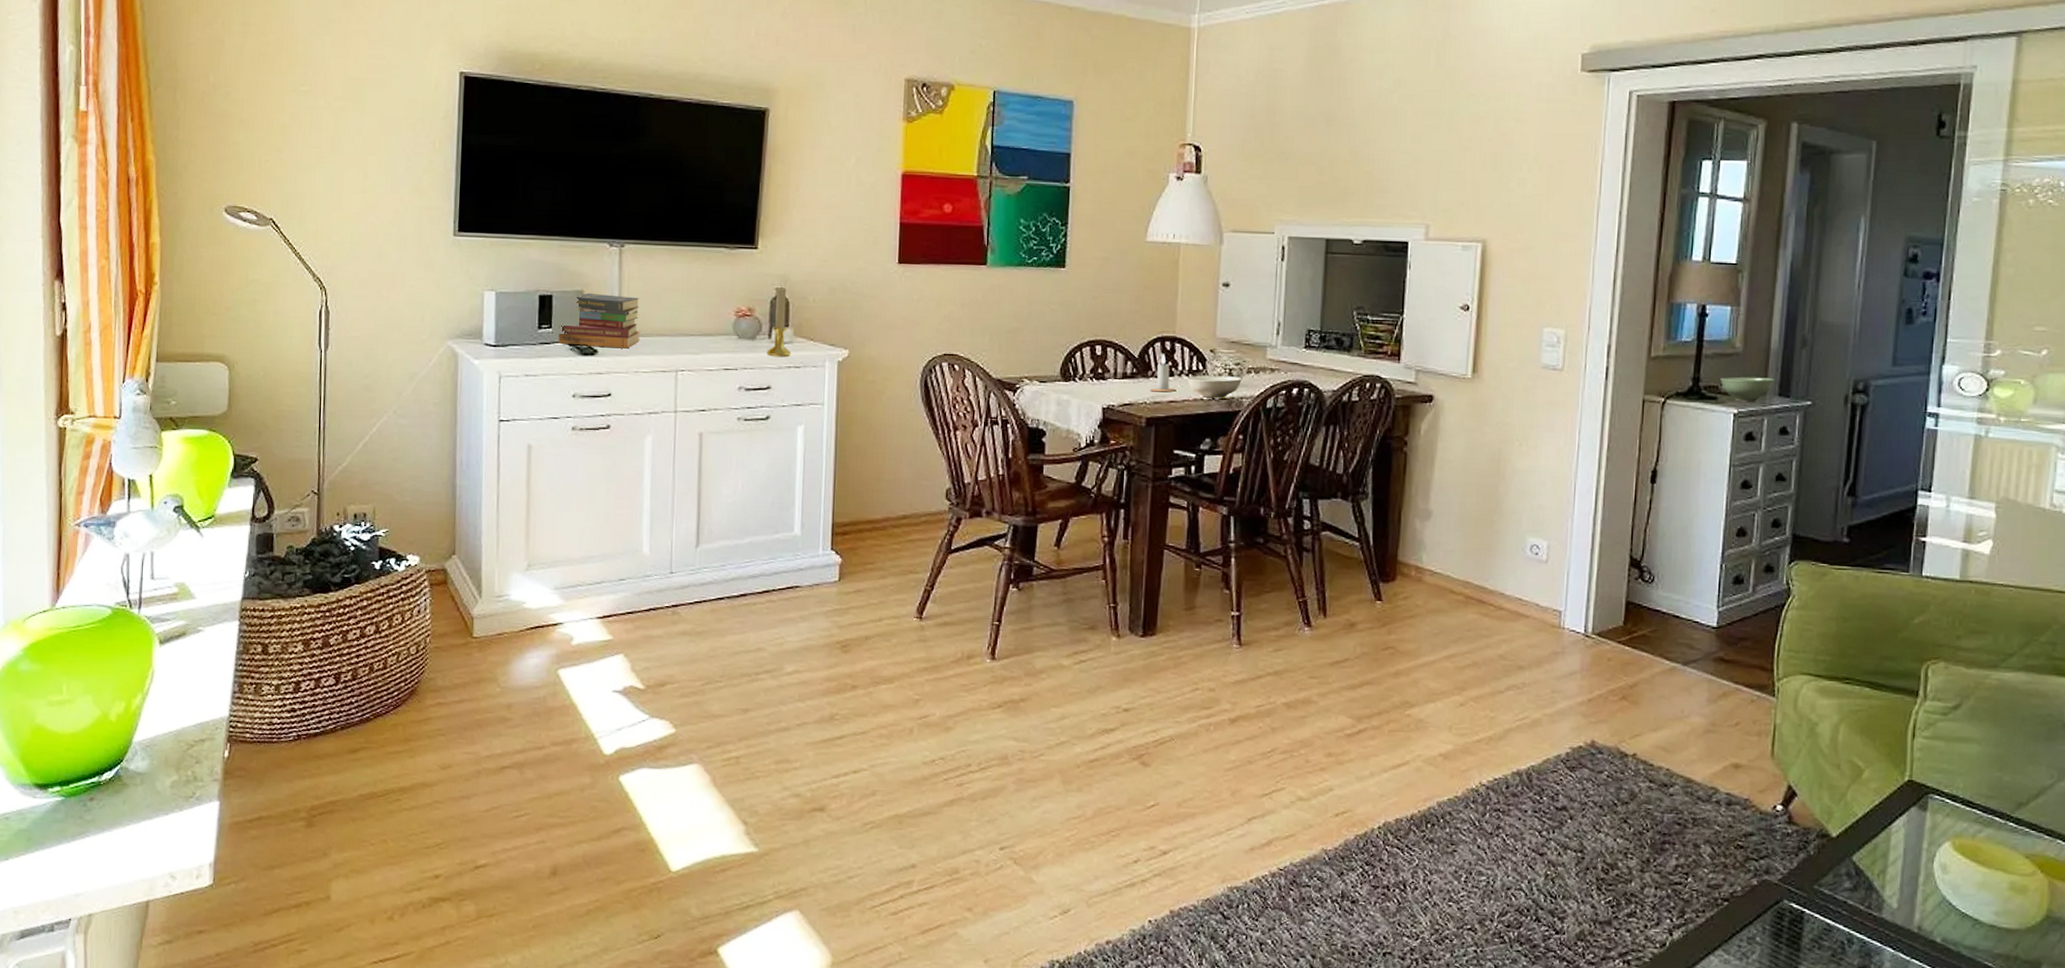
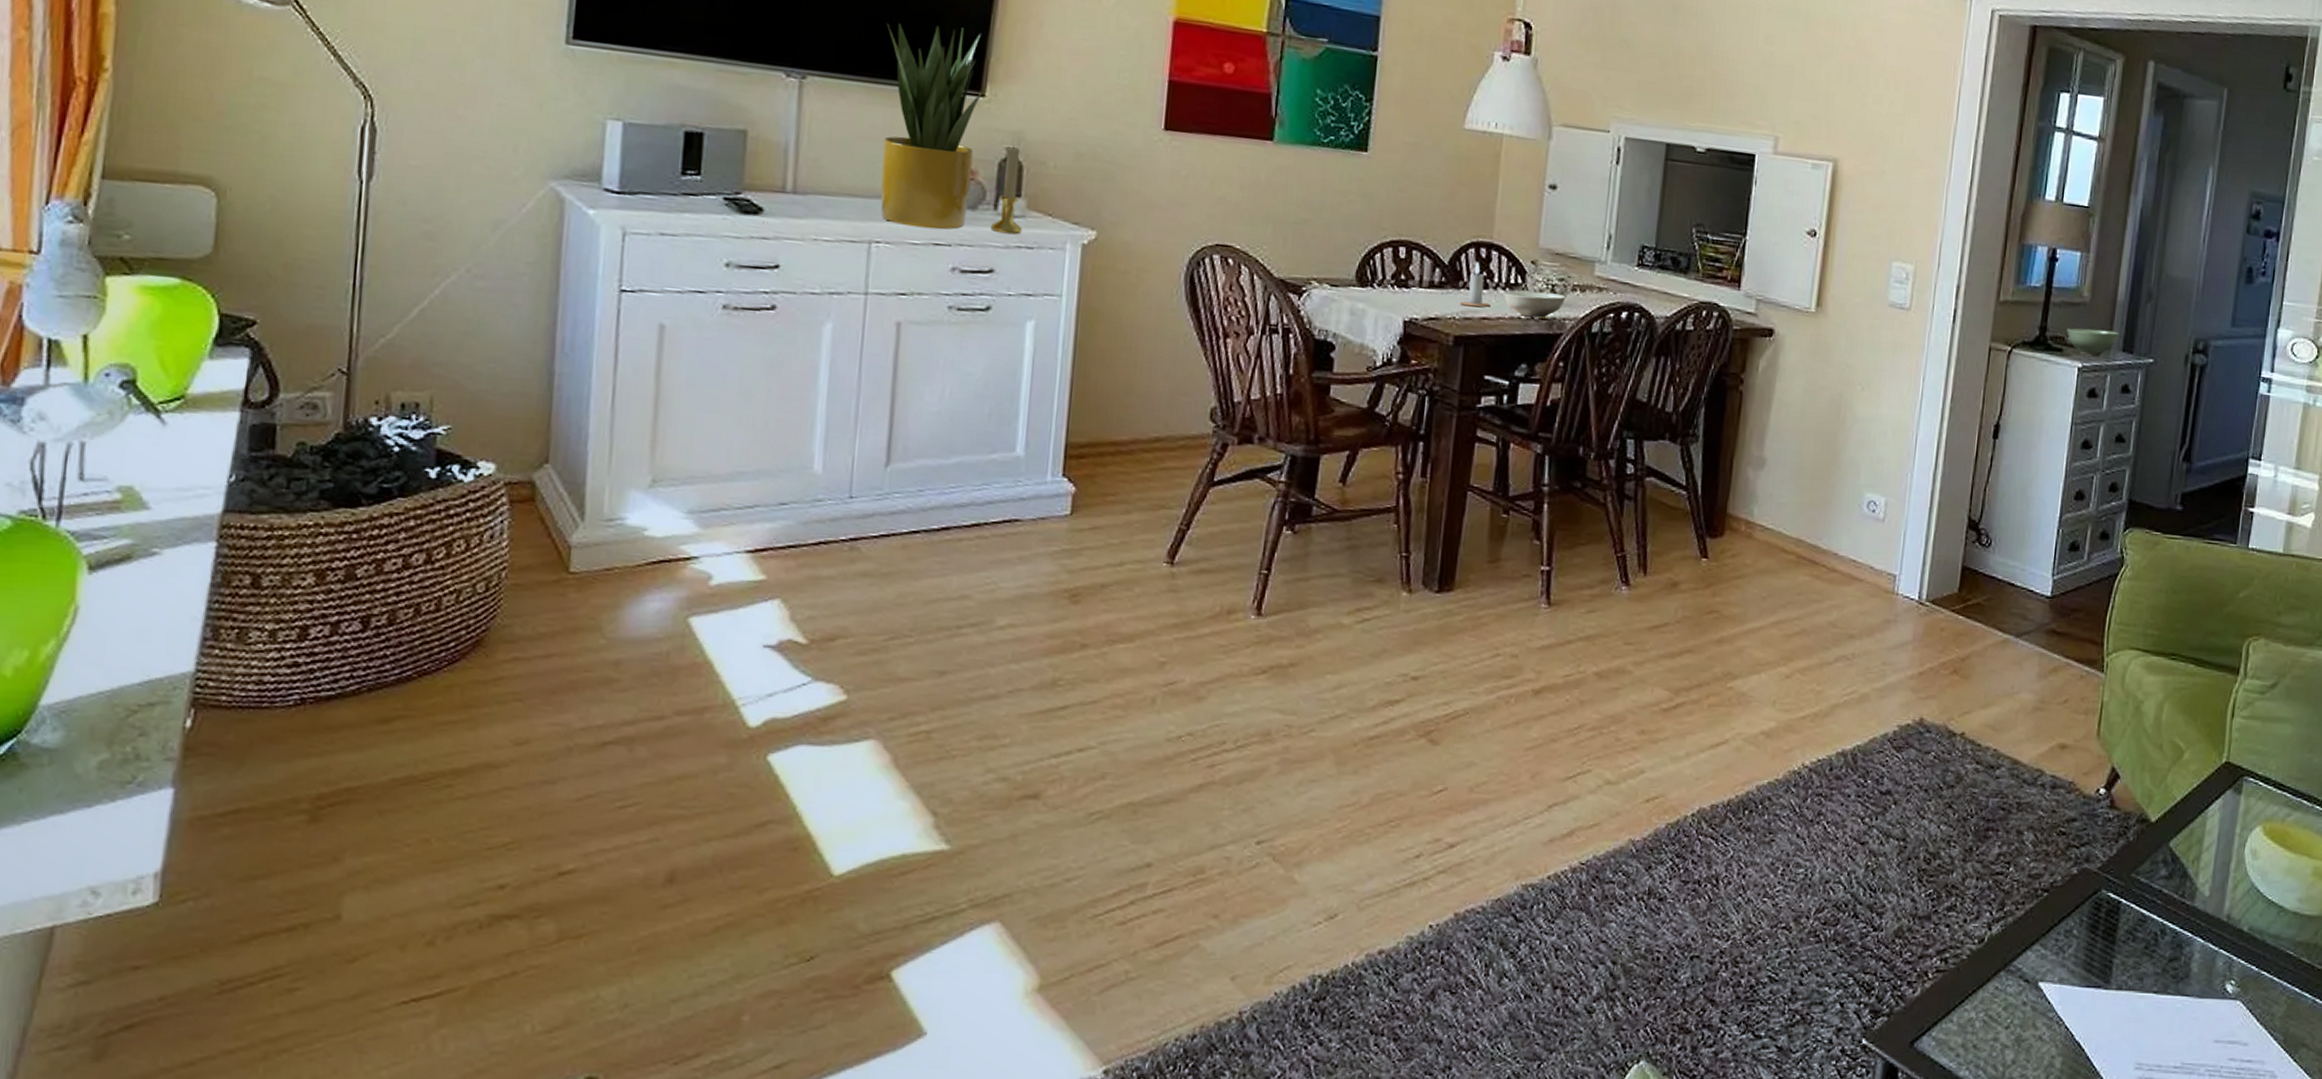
books: present [558,292,641,349] -> none [708,133,824,209]
planter: none [682,195,757,358] -> present [880,23,984,230]

